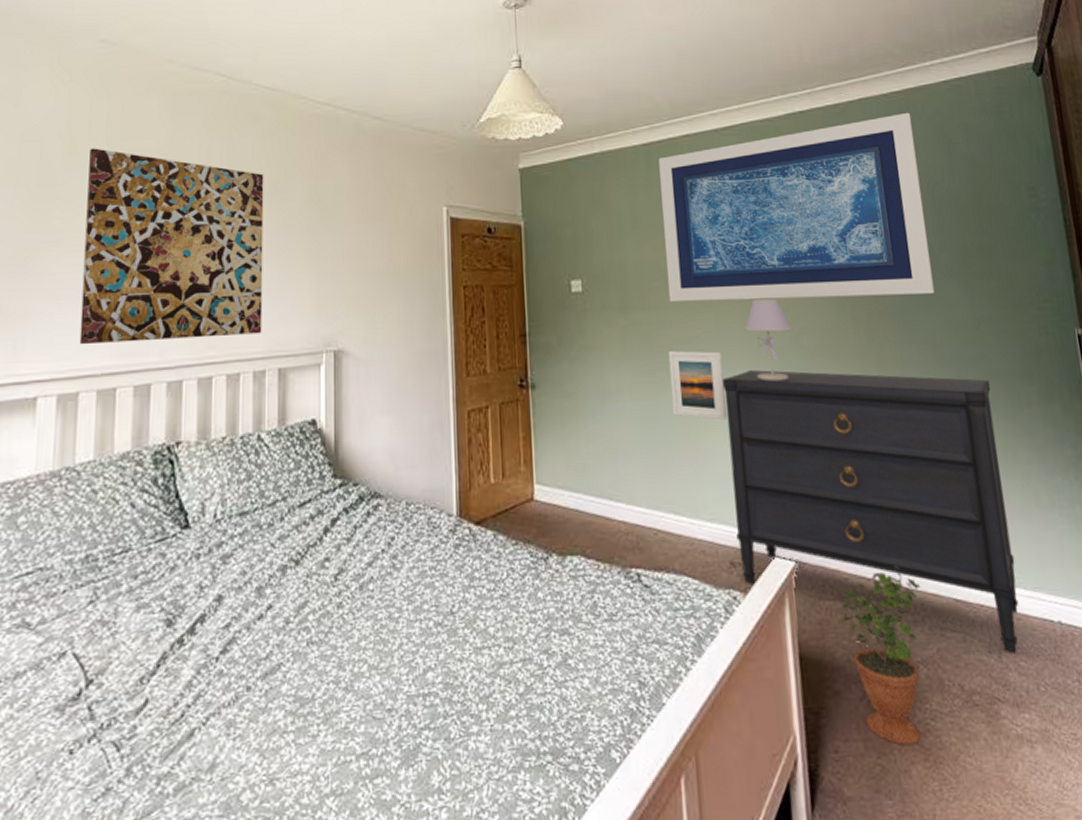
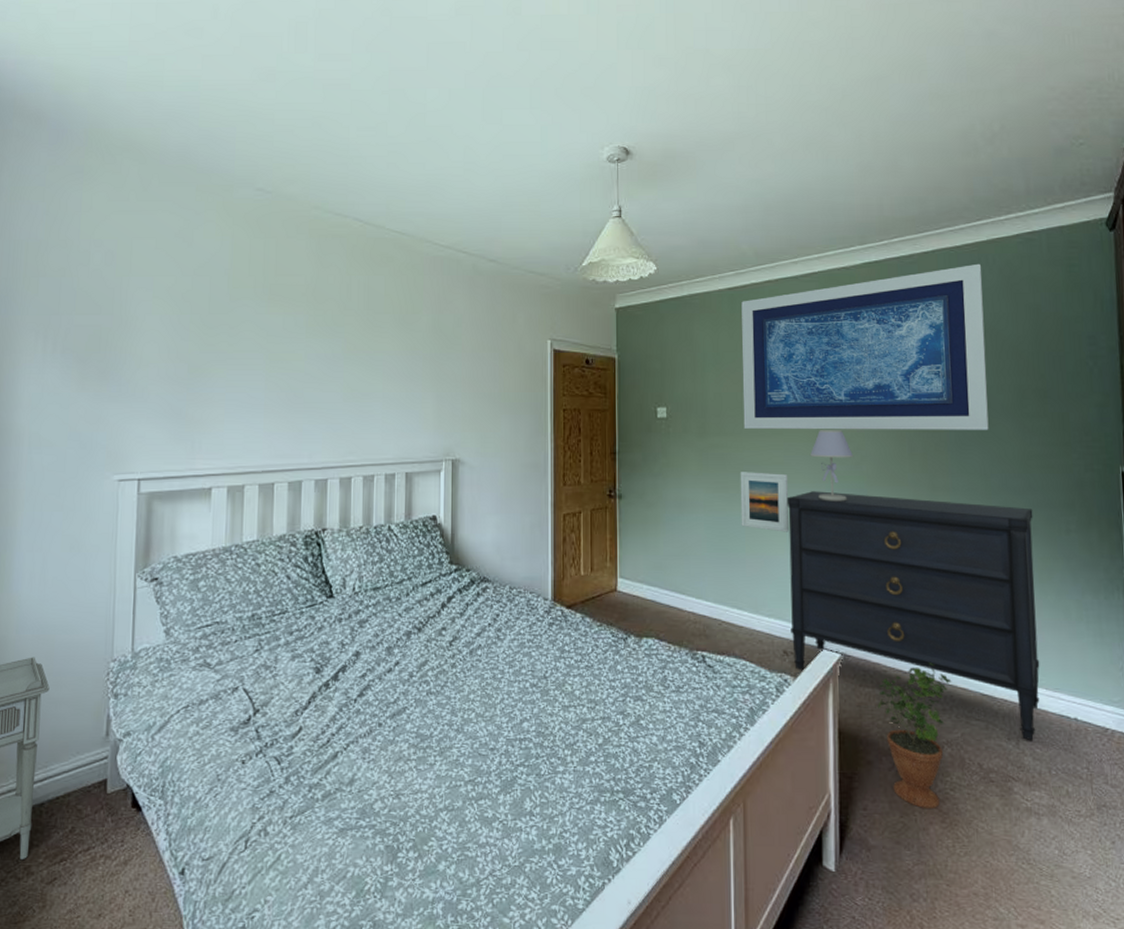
wall art: present [79,148,264,345] -> none [244,282,395,447]

